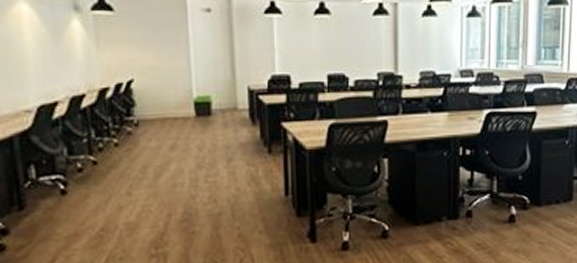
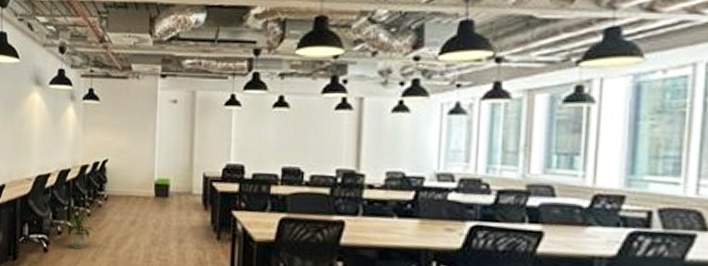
house plant: none [79,141,128,186] -> present [59,212,96,249]

